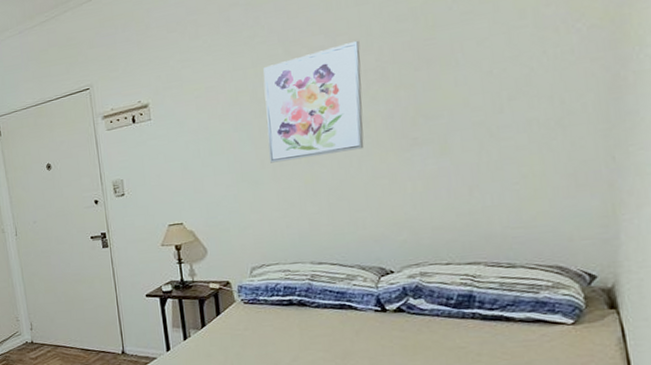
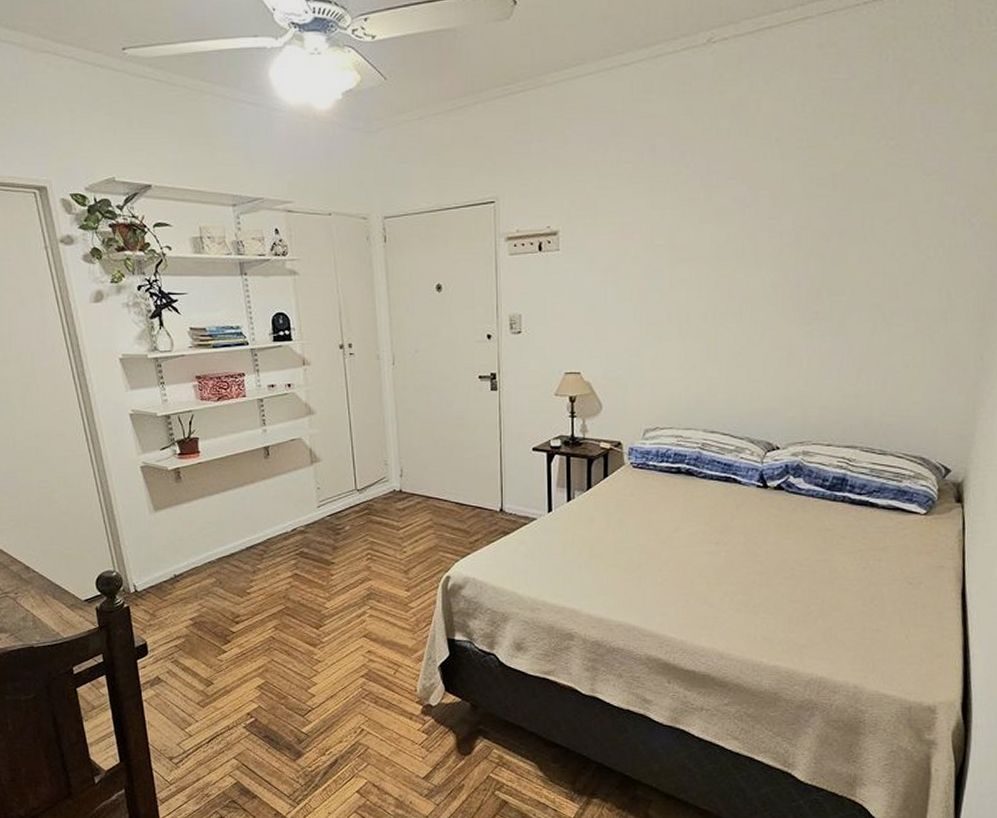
wall art: present [263,40,364,163] -> none [677,198,779,318]

